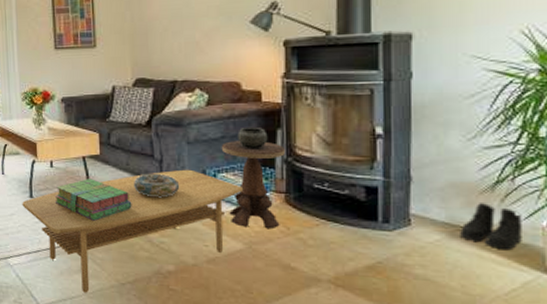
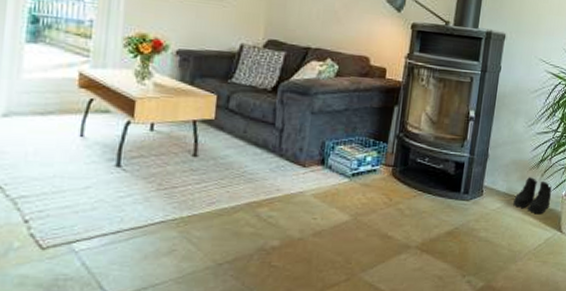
coffee table: present [22,169,244,293] -> none [104,140,358,278]
stack of books: present [54,179,132,221] -> none [149,146,244,194]
decorative bowl: present [133,173,180,198] -> none [247,142,298,169]
side table: present [221,128,286,229] -> none [341,102,400,201]

